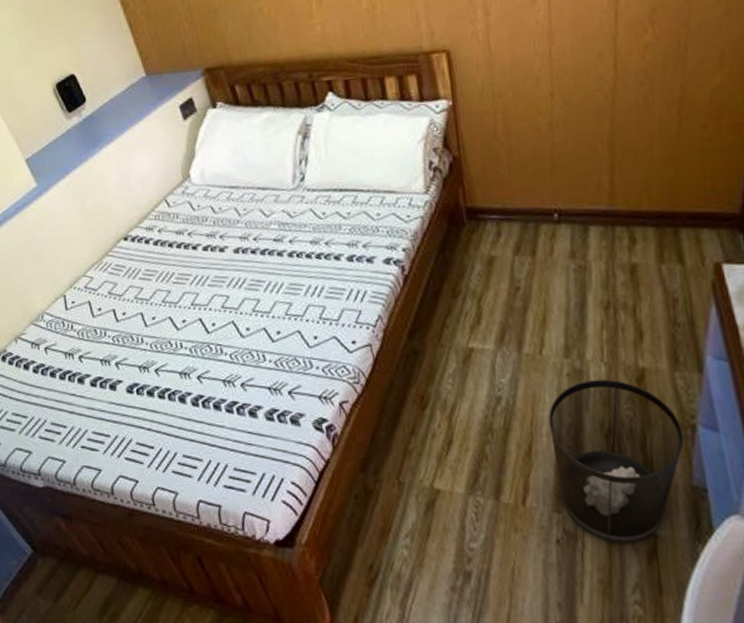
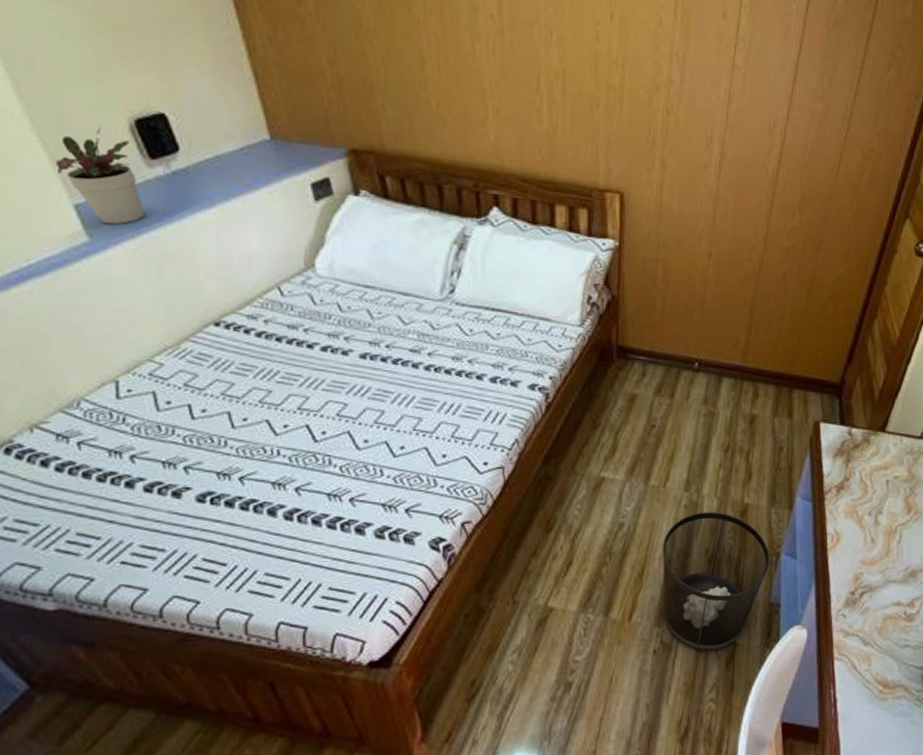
potted plant: none [11,94,70,171] -> present [55,125,145,225]

